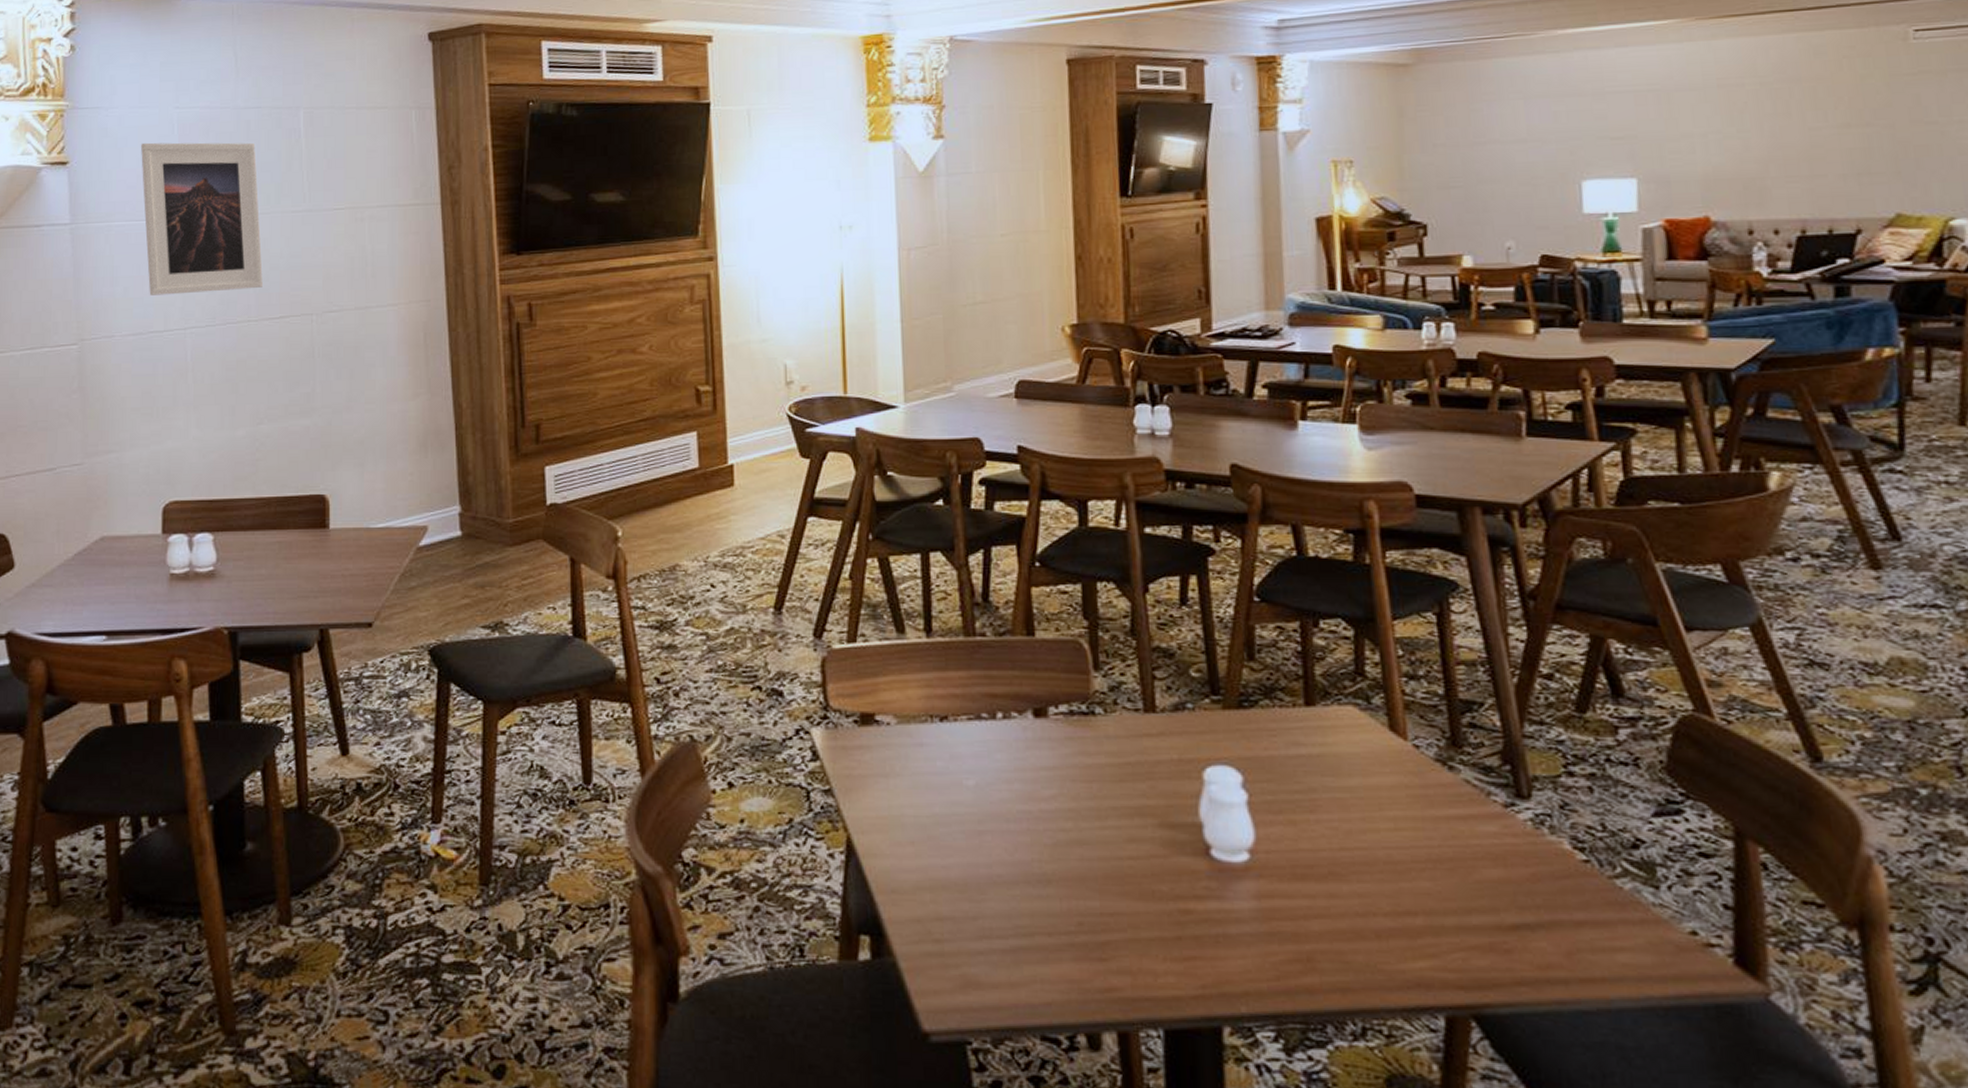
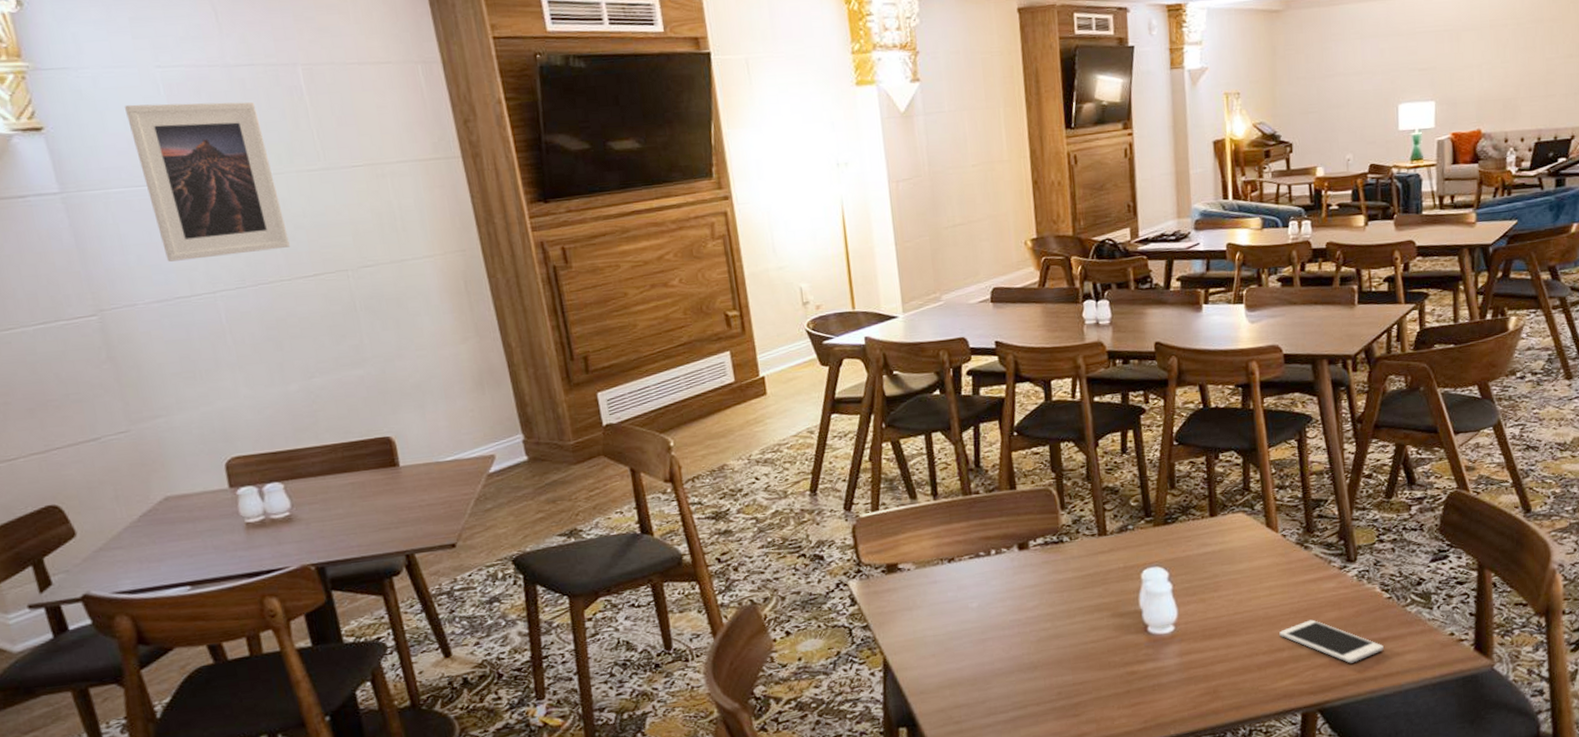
cell phone: none [1409,875,1579,952] -> present [1279,619,1384,664]

